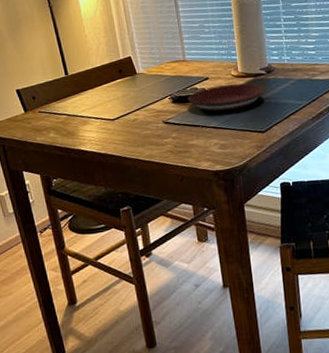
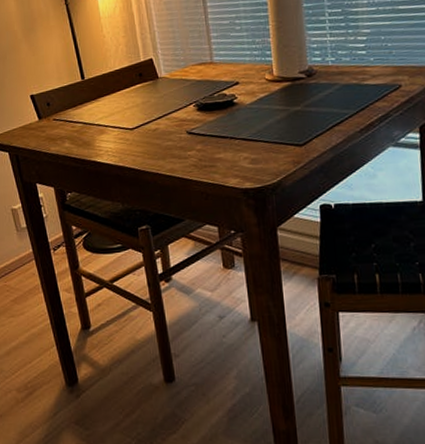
plate: present [187,83,265,112] -> none [214,89,304,121]

